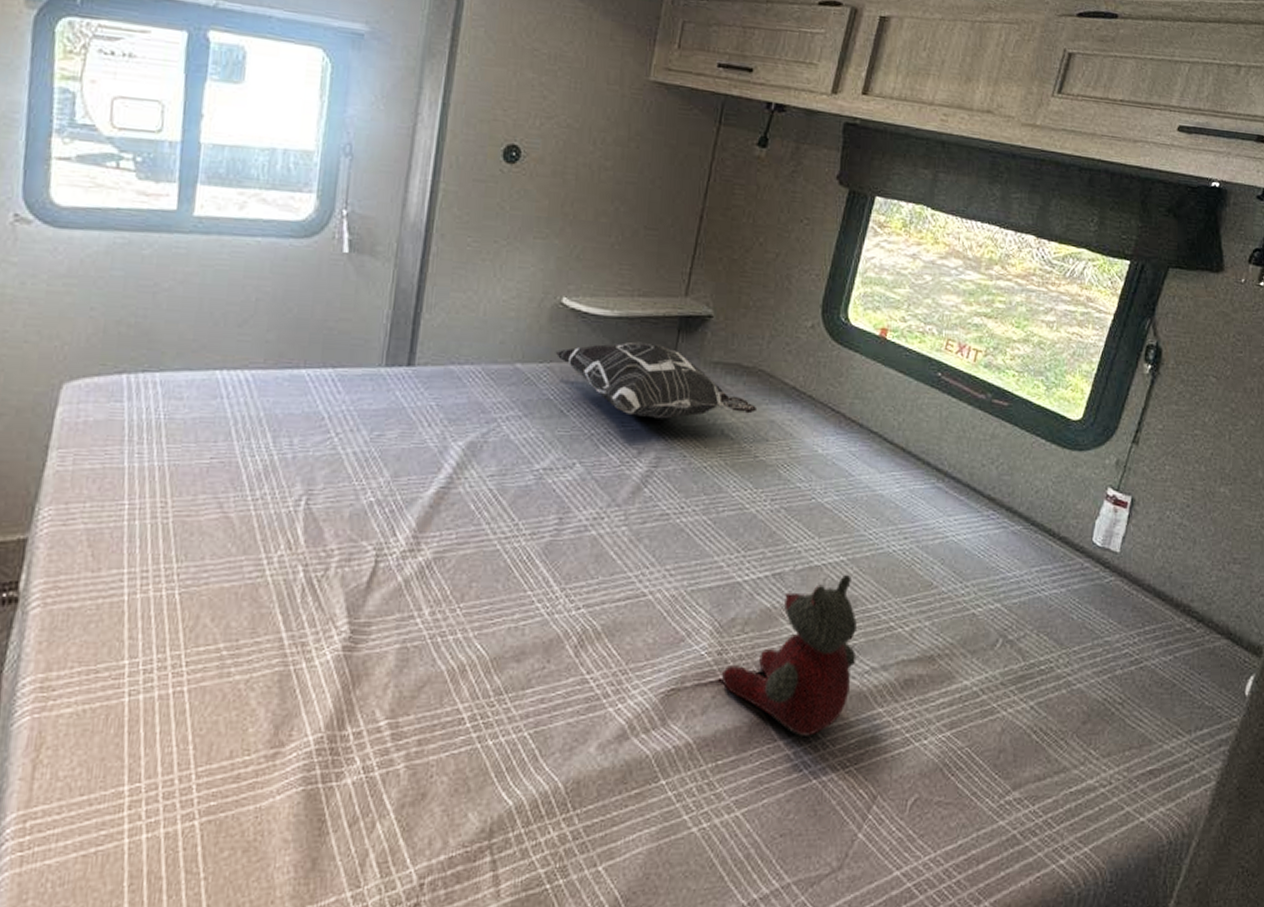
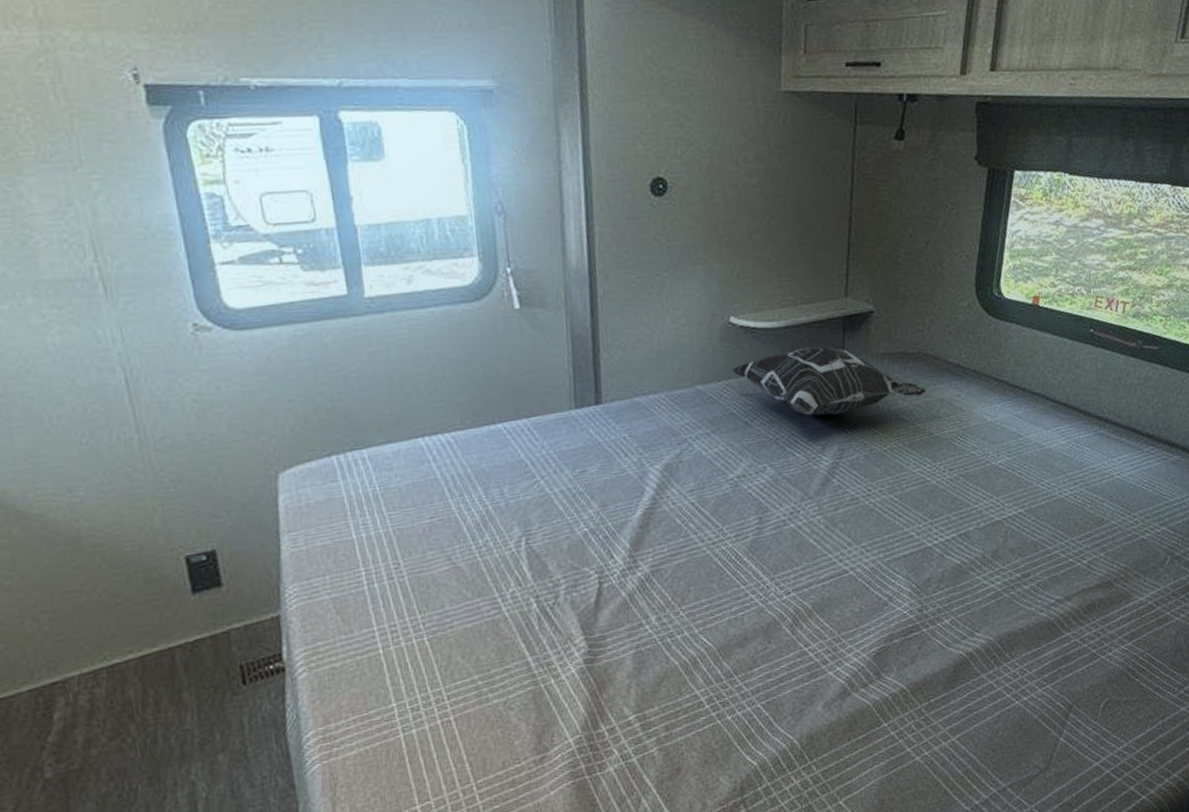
stuffed bear: present [722,574,857,736] -> none [925,523,1042,668]

